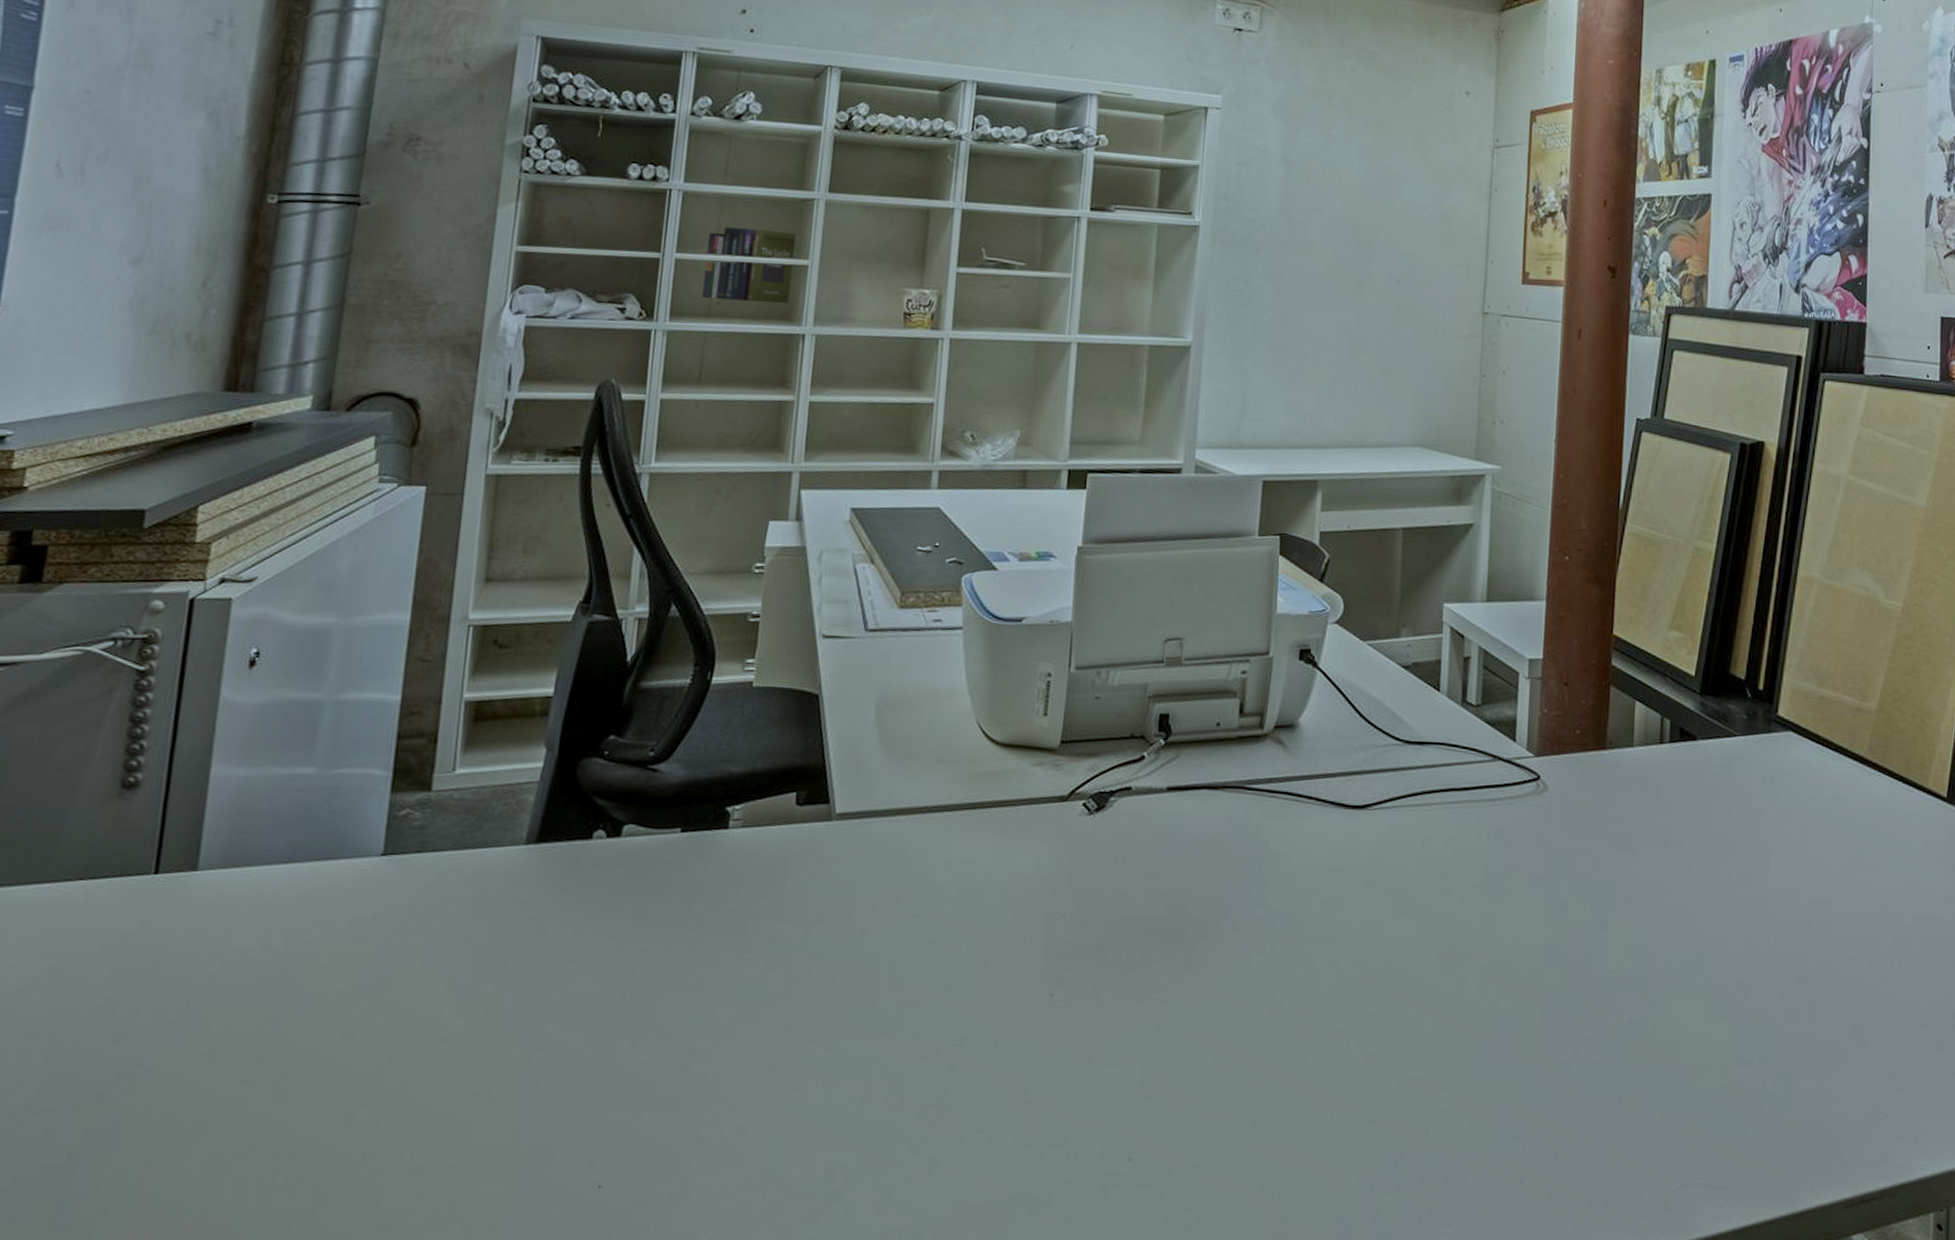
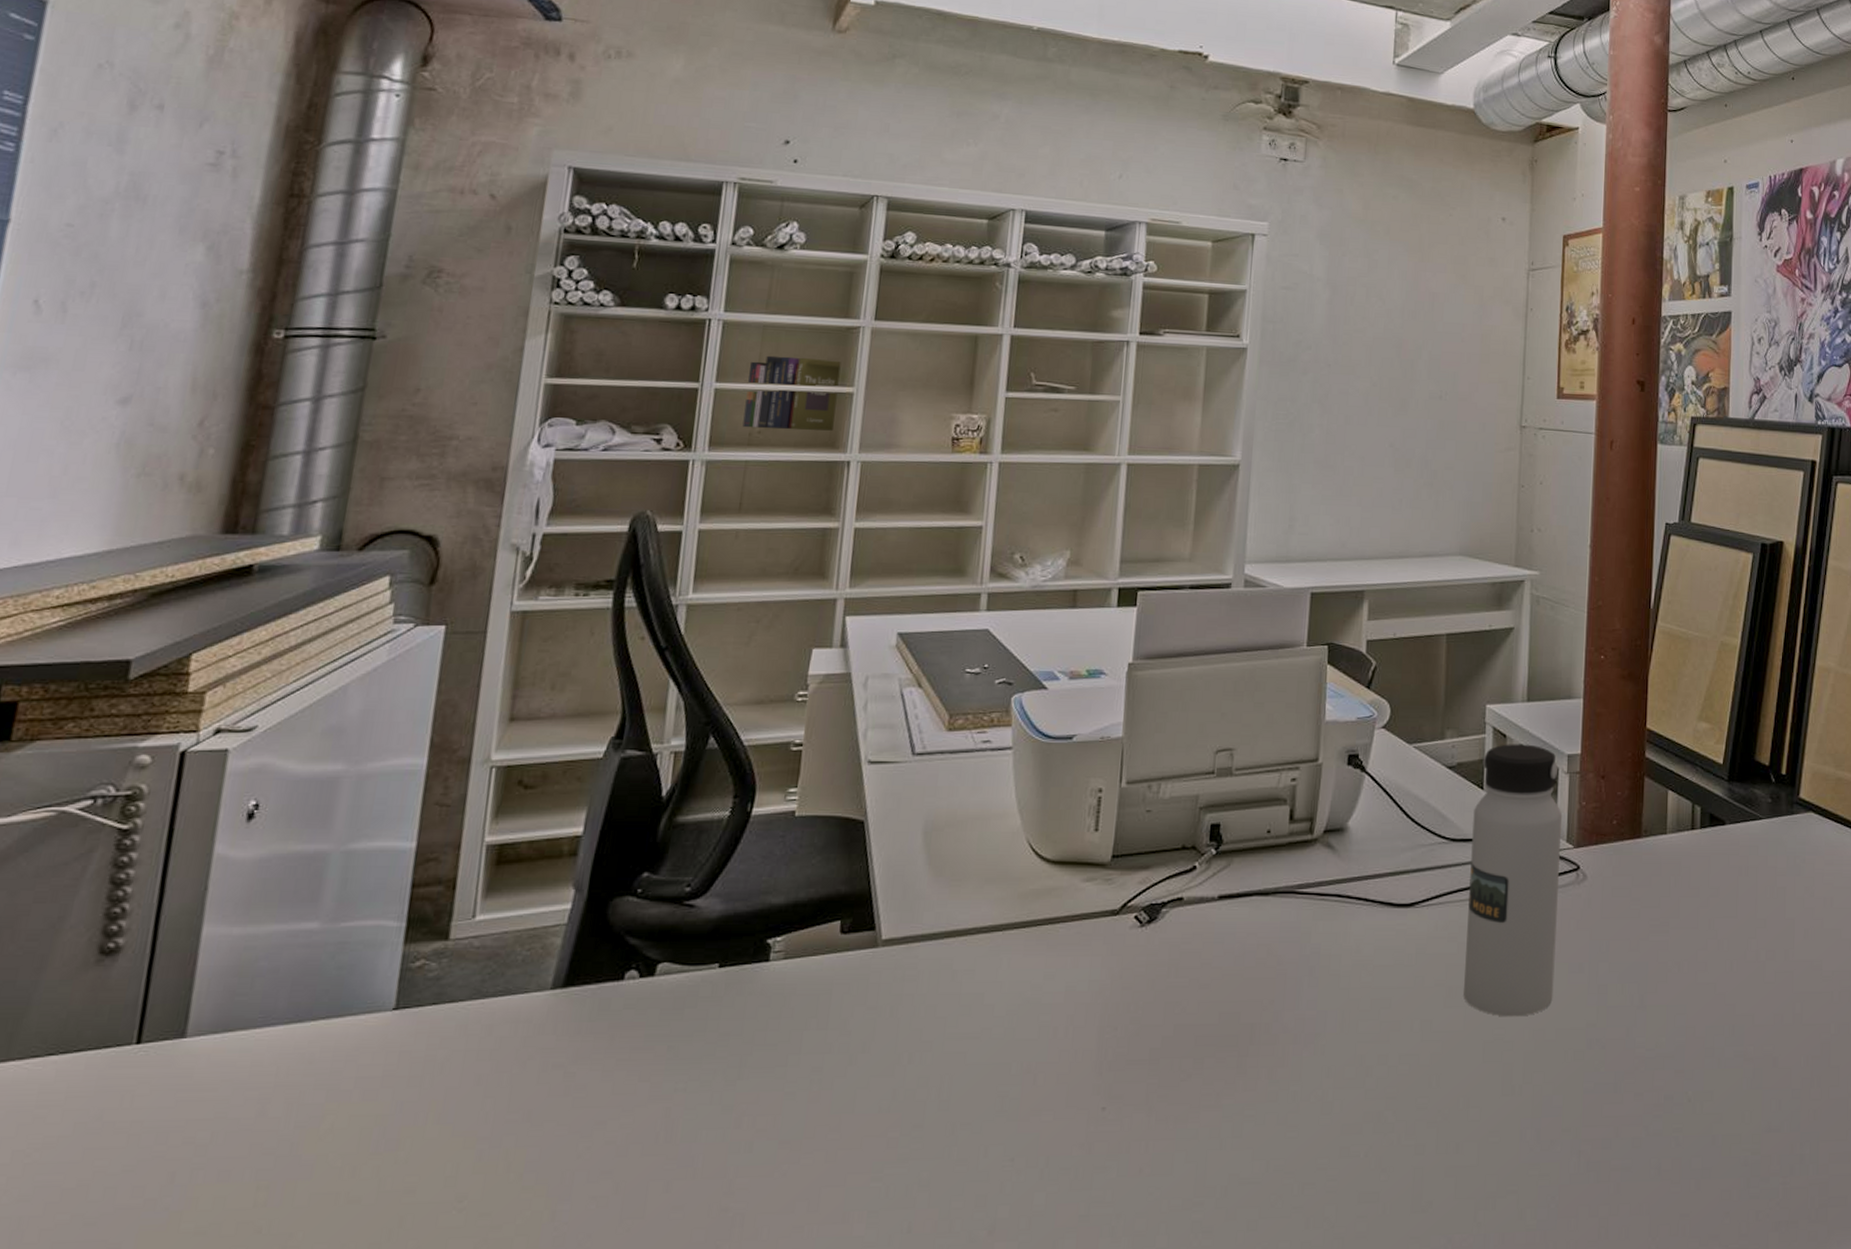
water bottle: none [1417,645,1523,929] -> present [1464,744,1563,1017]

